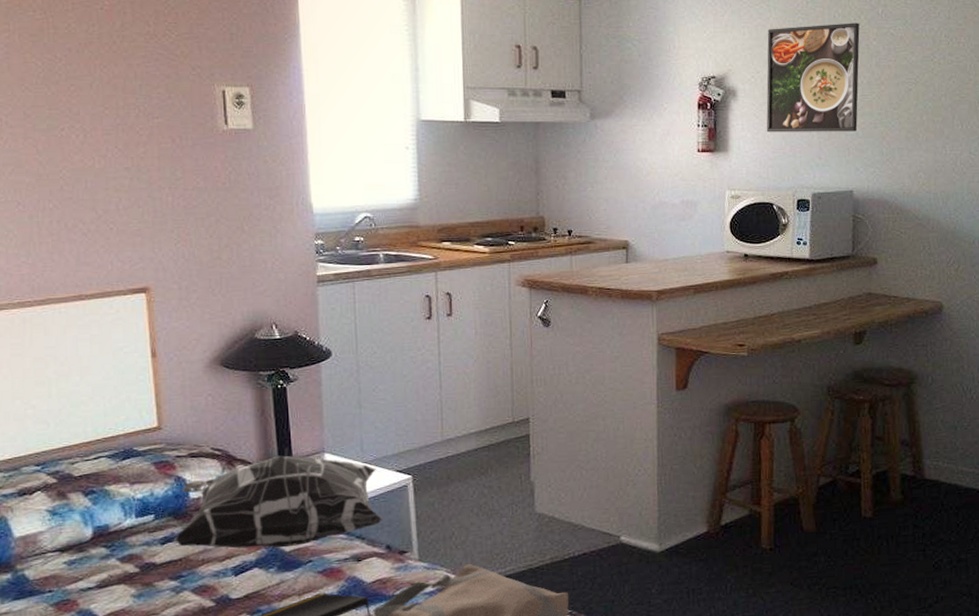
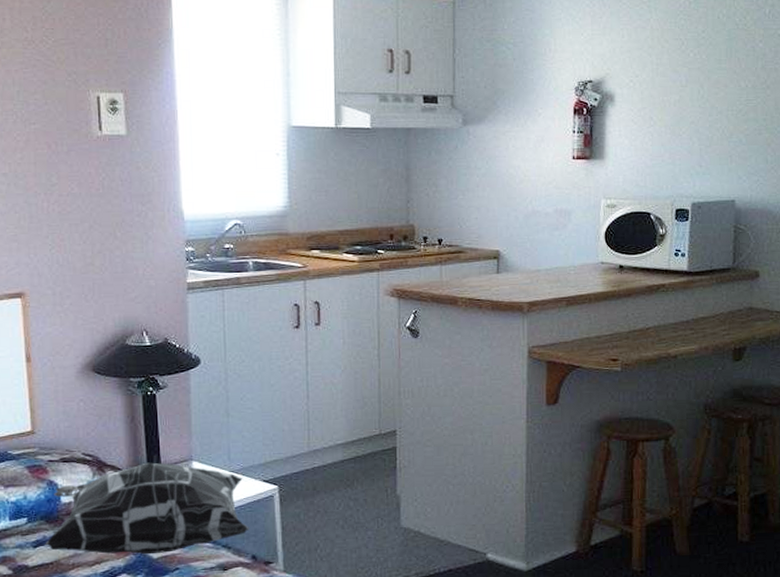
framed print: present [766,23,860,133] -> none [644,24,745,139]

